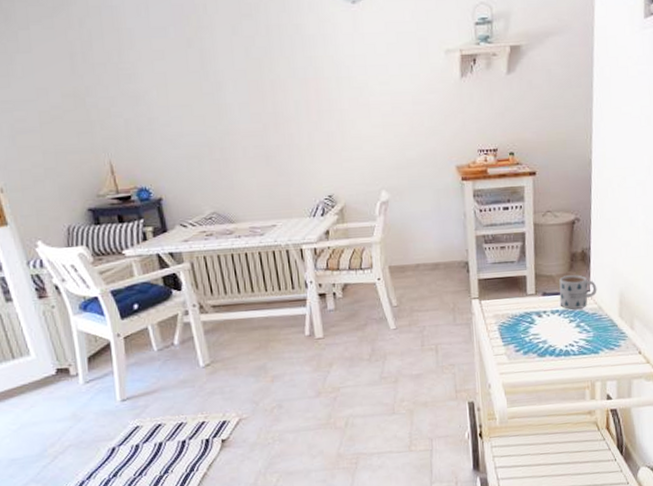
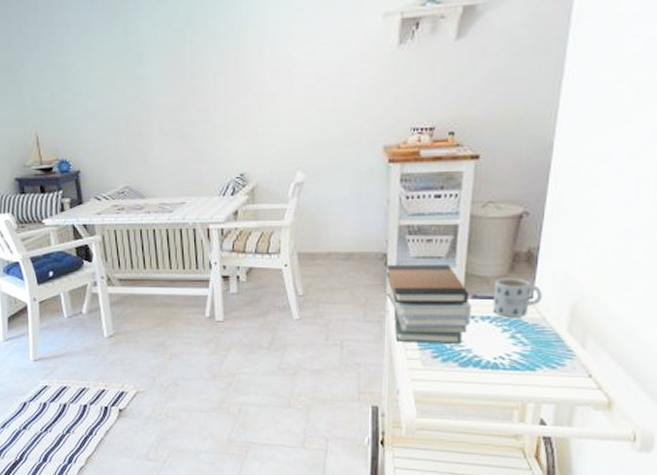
book stack: none [469,267,543,340] -> present [385,264,471,344]

